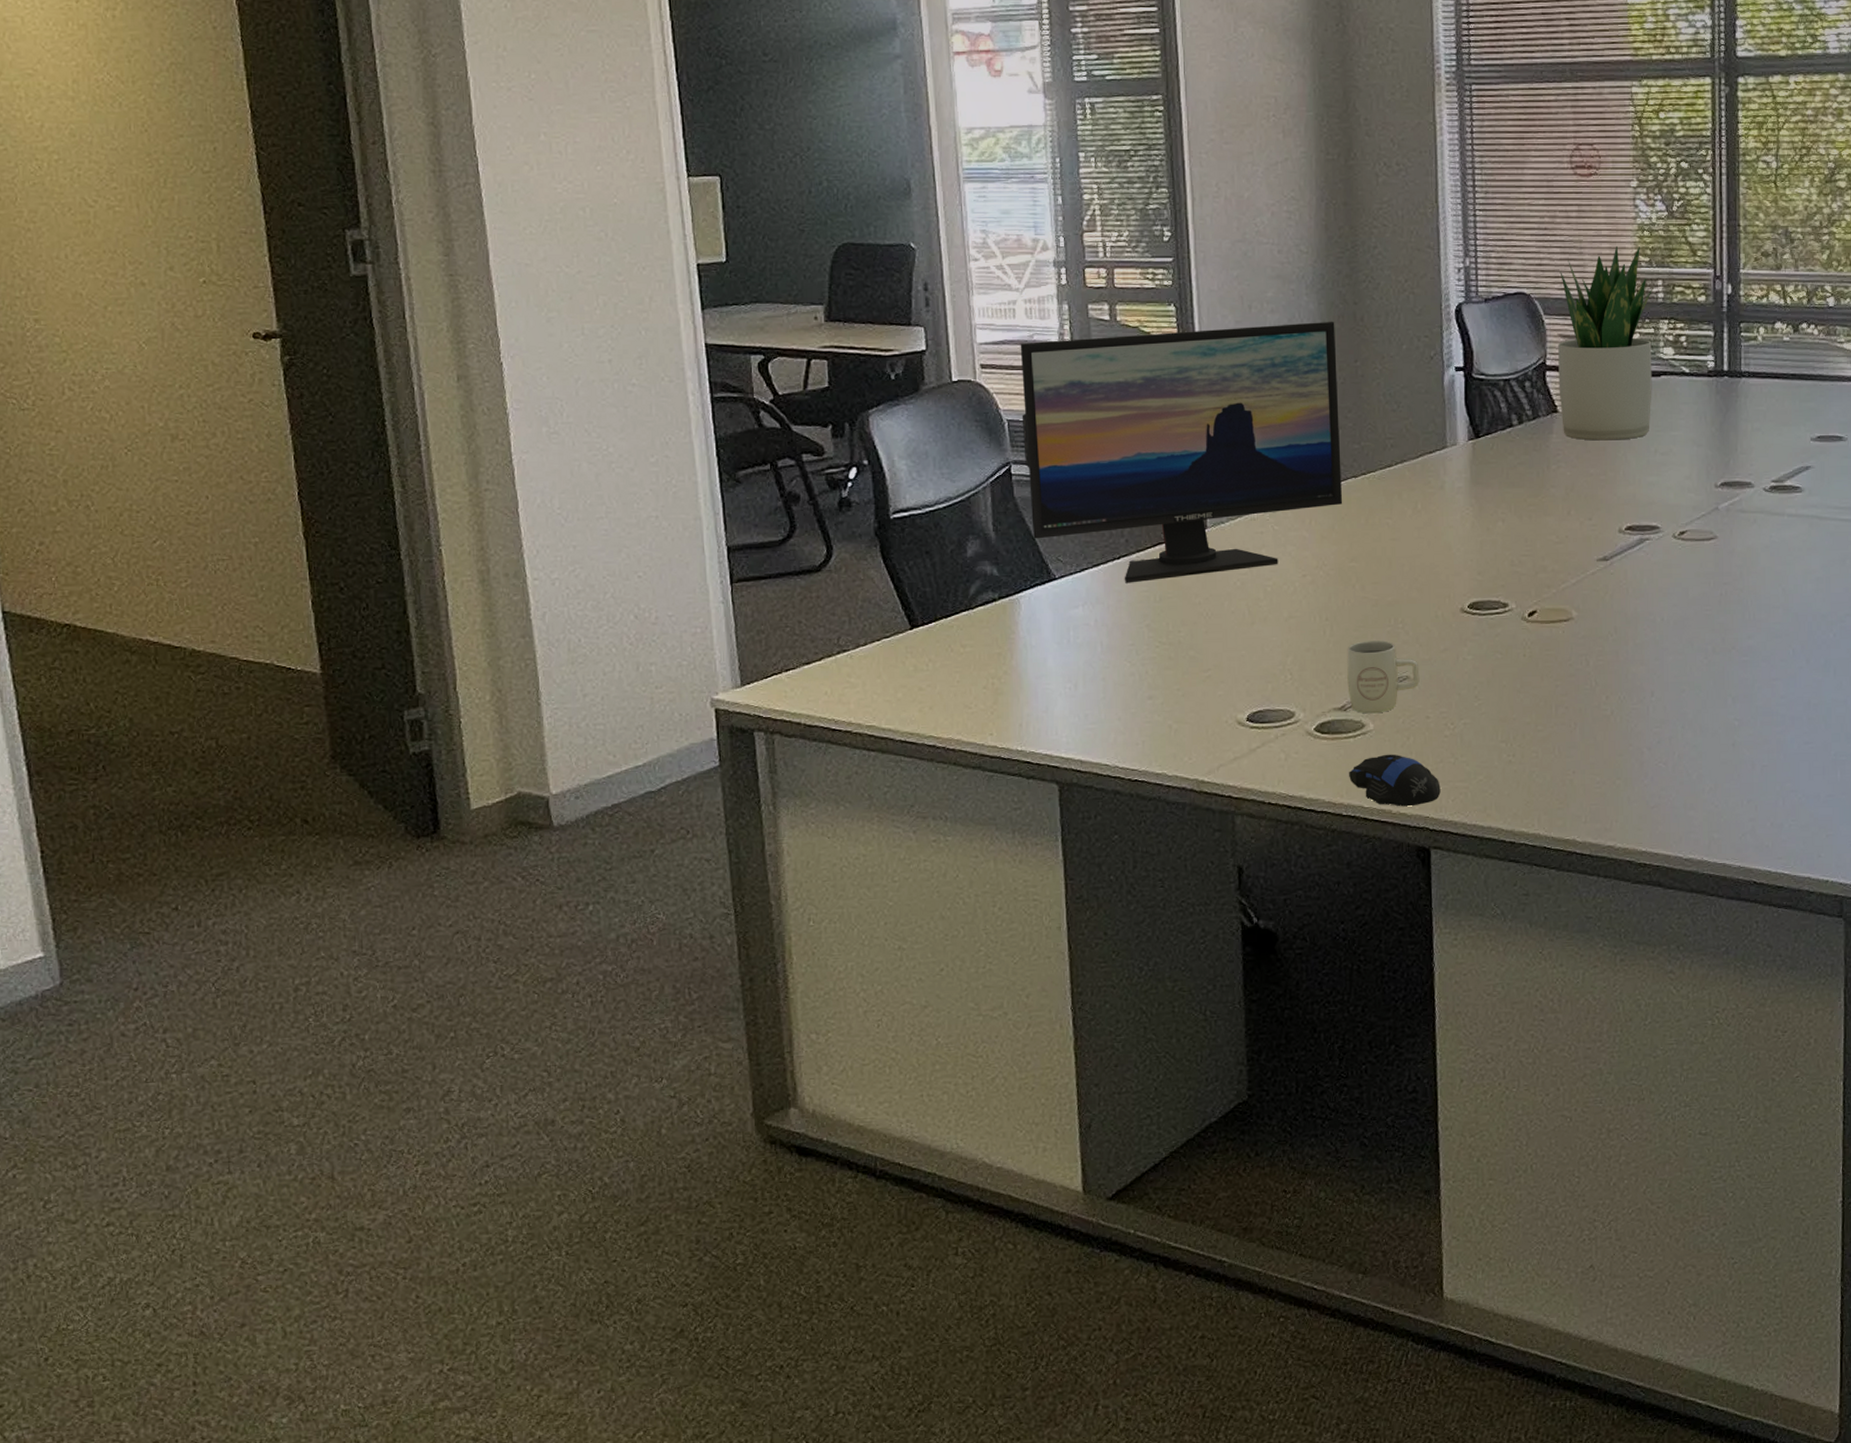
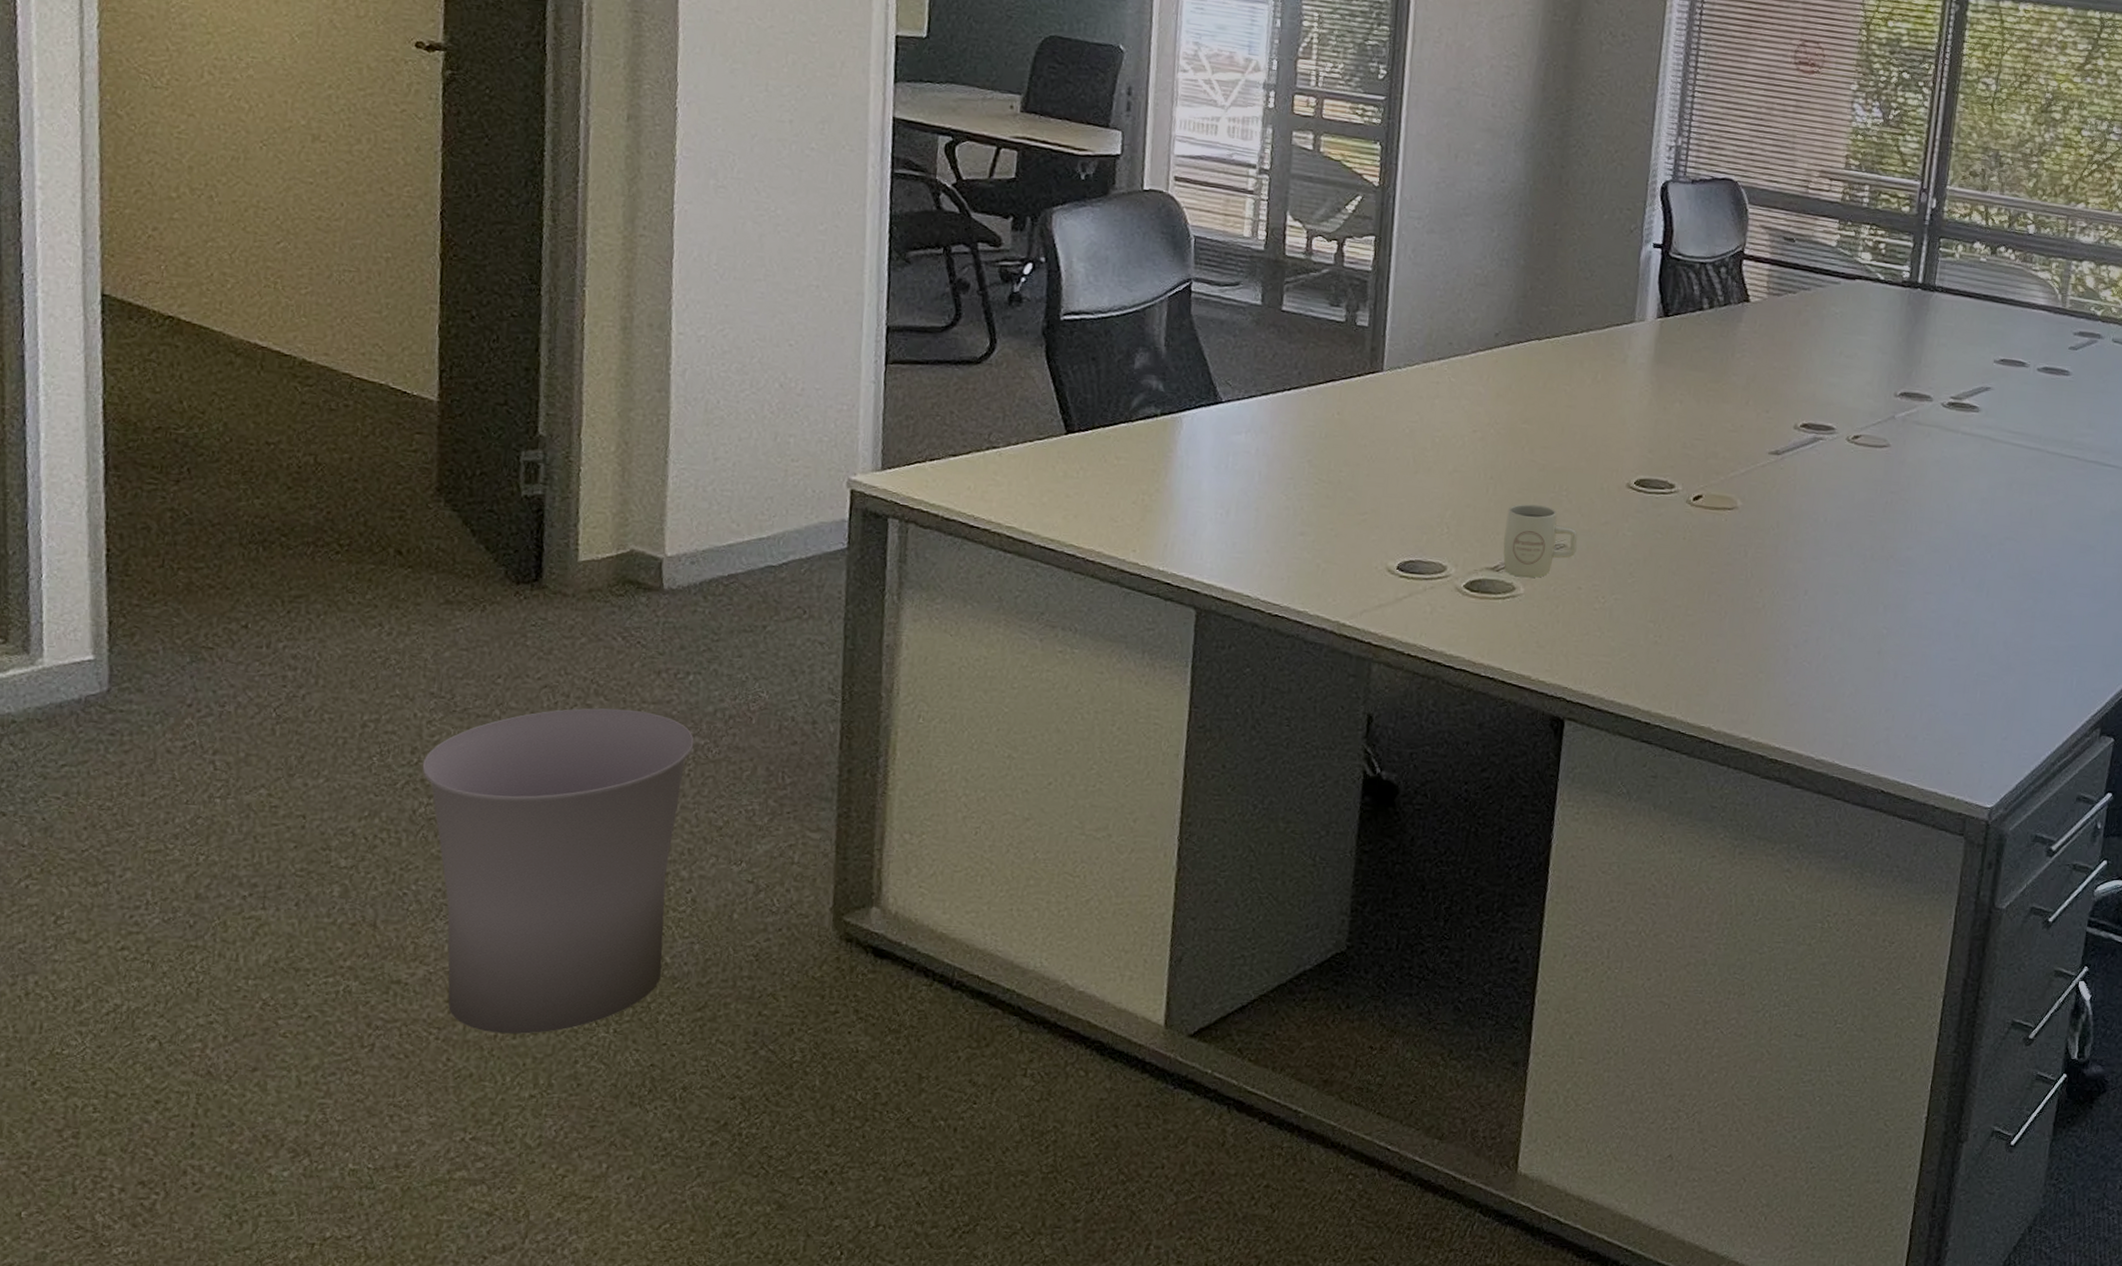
waste bin: none [355,945,602,1267] -> present [422,708,694,1034]
computer monitor: present [1020,321,1343,583] -> none [1205,161,1540,418]
computer mouse: present [1349,754,1441,807] -> none [1492,619,1583,675]
planter: present [1558,245,1653,441] -> none [1752,145,1860,338]

